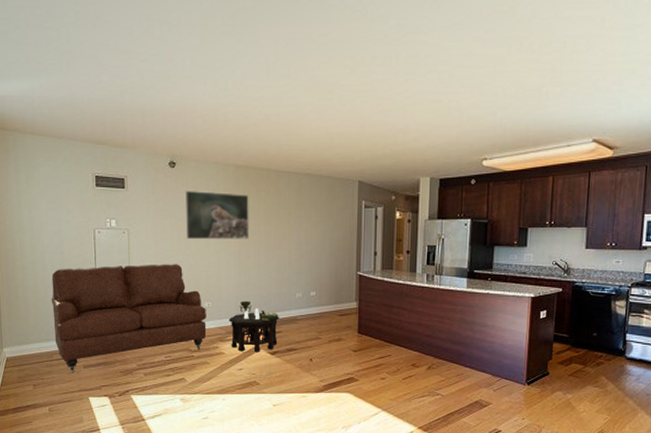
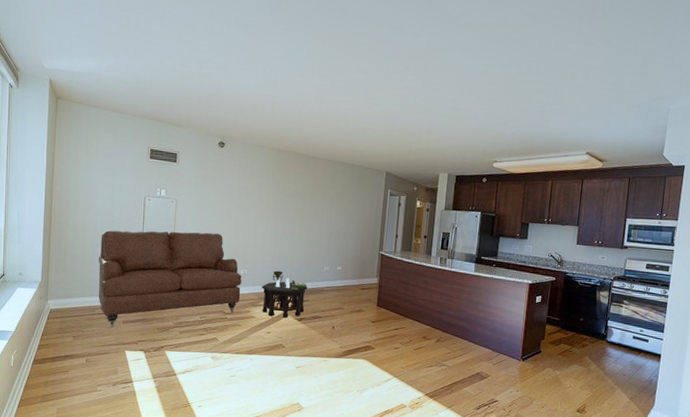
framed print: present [185,191,250,239] -> none [228,169,288,216]

